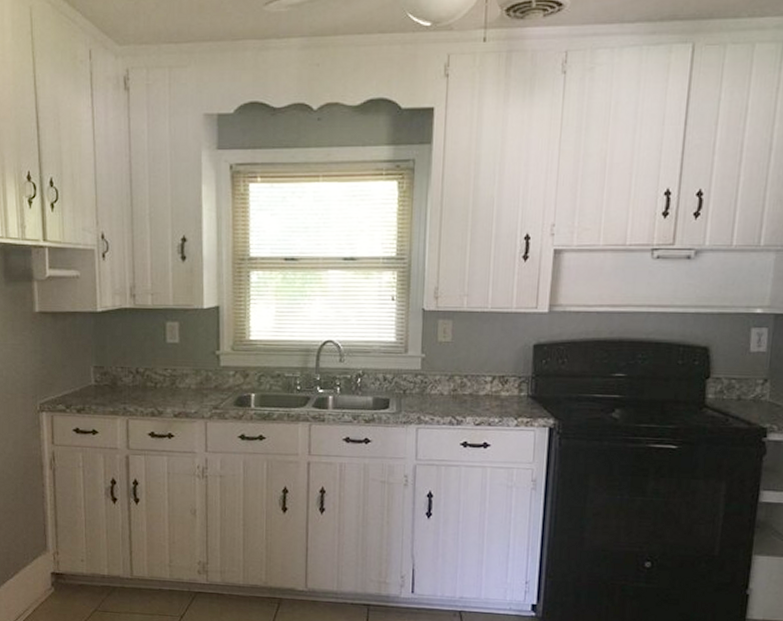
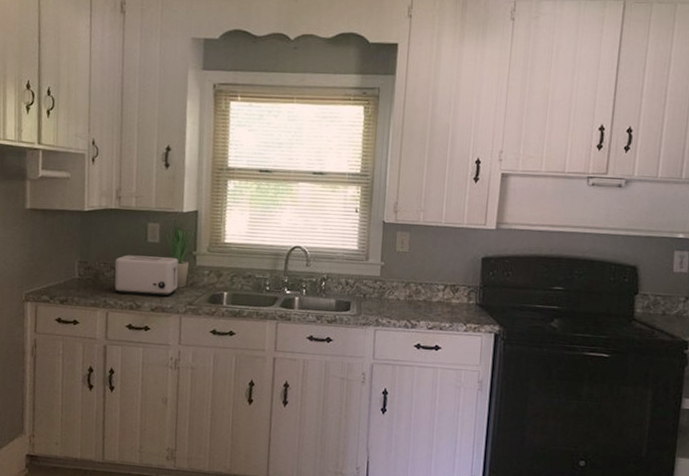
toaster: none [133,357,202,401] -> present [114,255,179,297]
potted plant: none [185,316,217,391] -> present [165,219,195,288]

